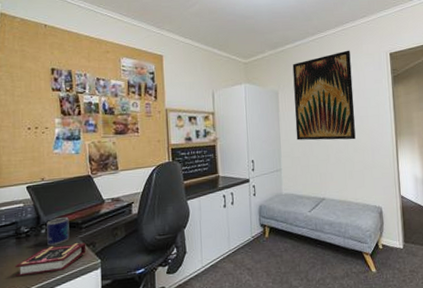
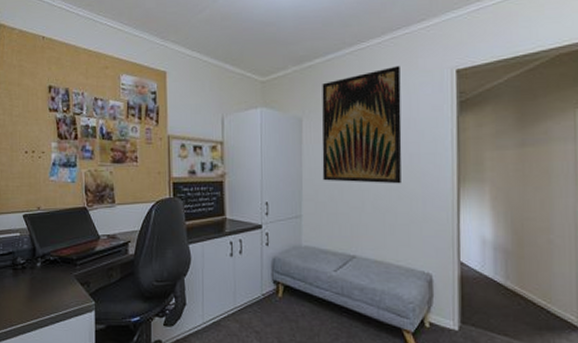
book: present [15,242,87,277] -> none [12,281,81,310]
mug: present [47,217,70,246] -> none [42,252,64,281]

